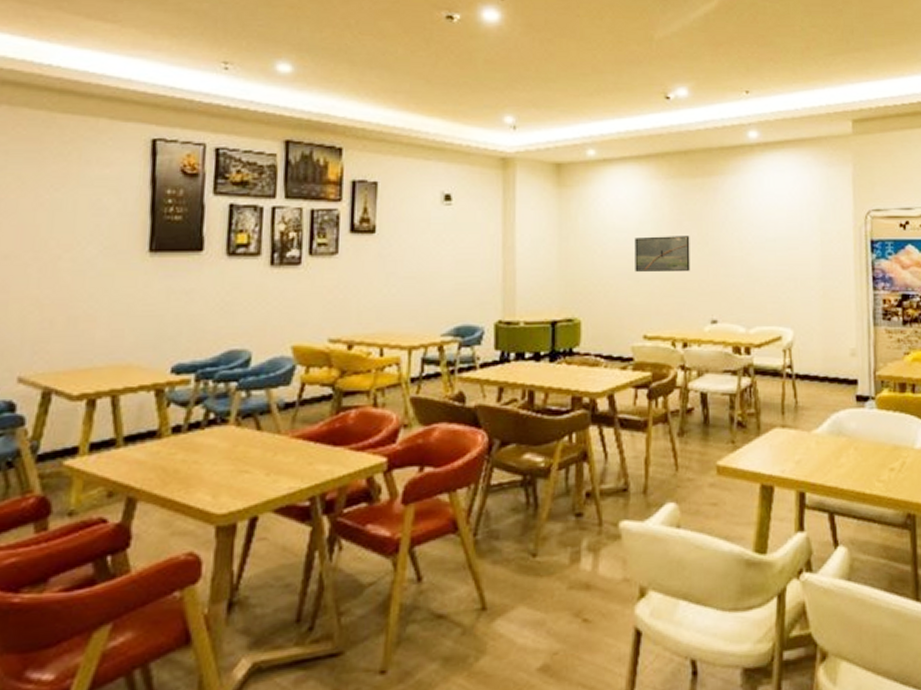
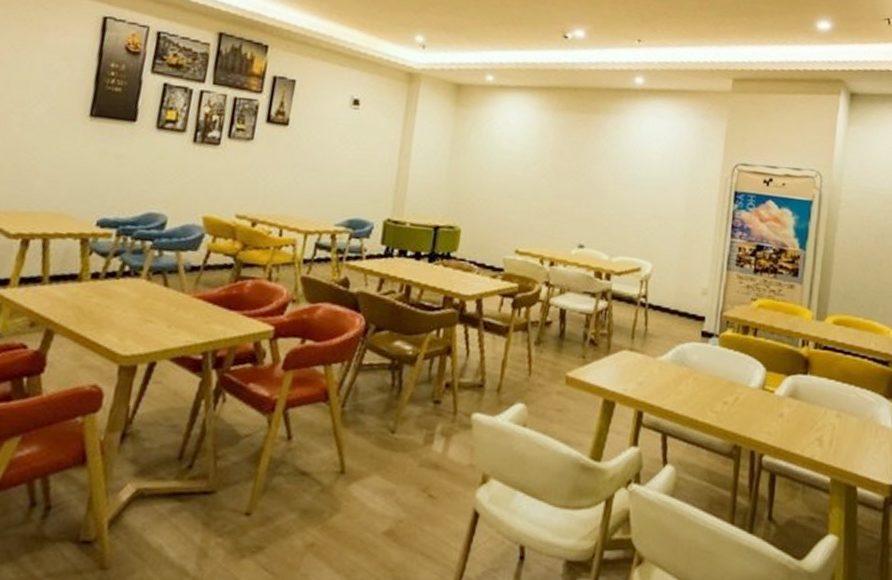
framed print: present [634,236,690,272] -> none [515,161,569,198]

